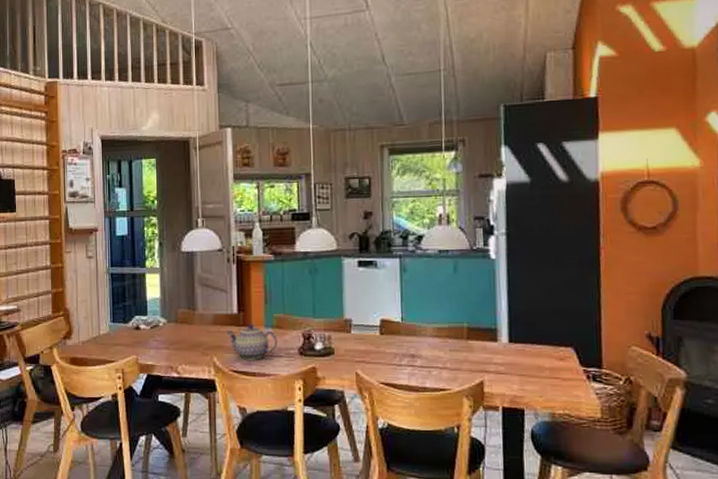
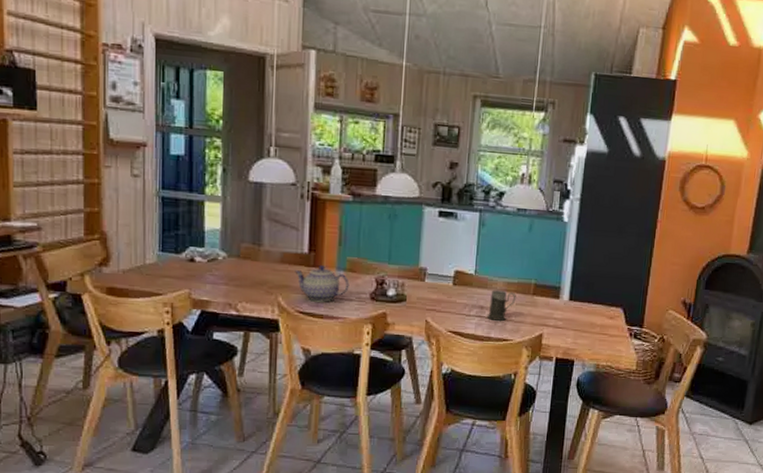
mug: none [420,337,449,369] -> present [488,290,516,321]

